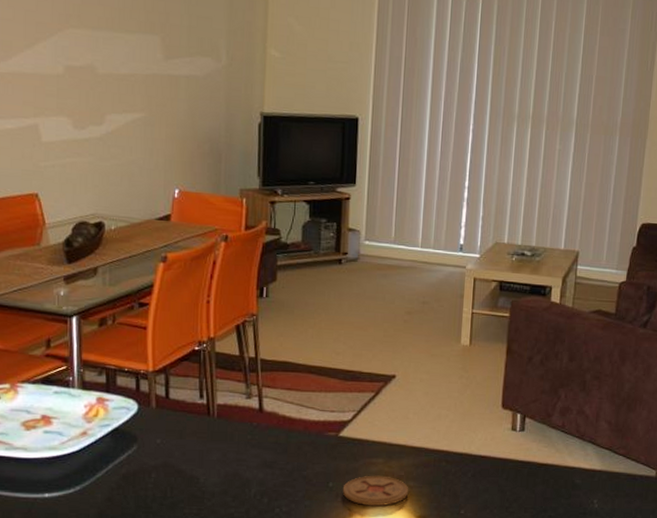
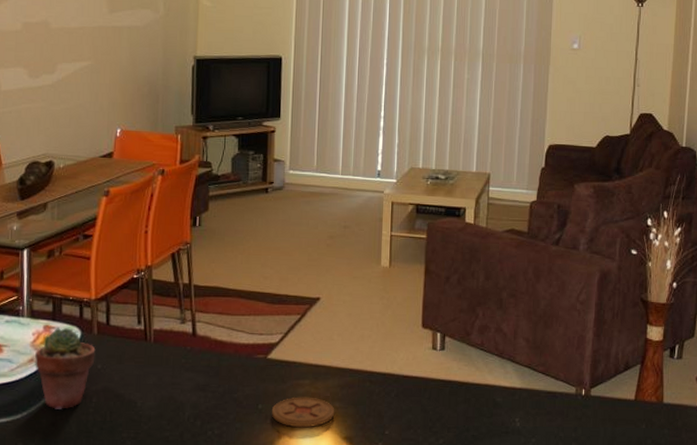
potted succulent: none [87,400,154,485] -> present [34,328,96,411]

